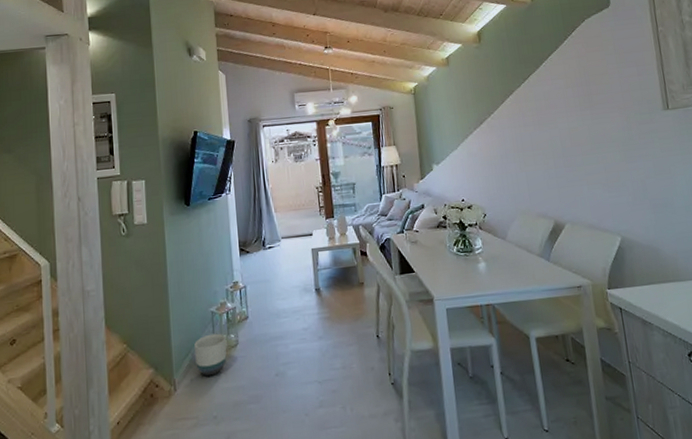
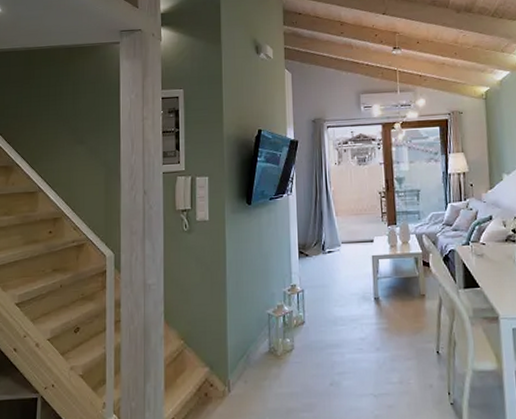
planter: present [194,333,227,376] -> none [250,336,282,380]

